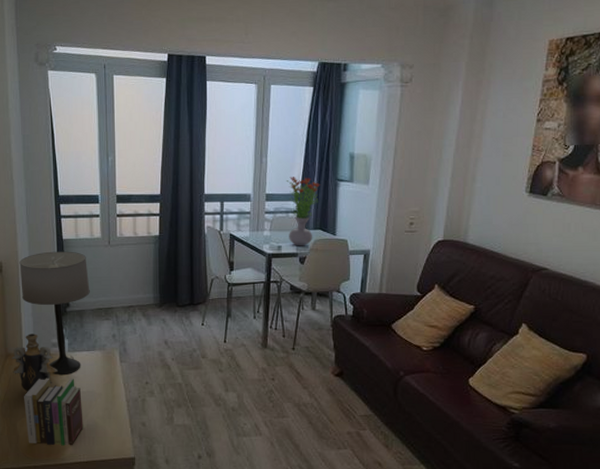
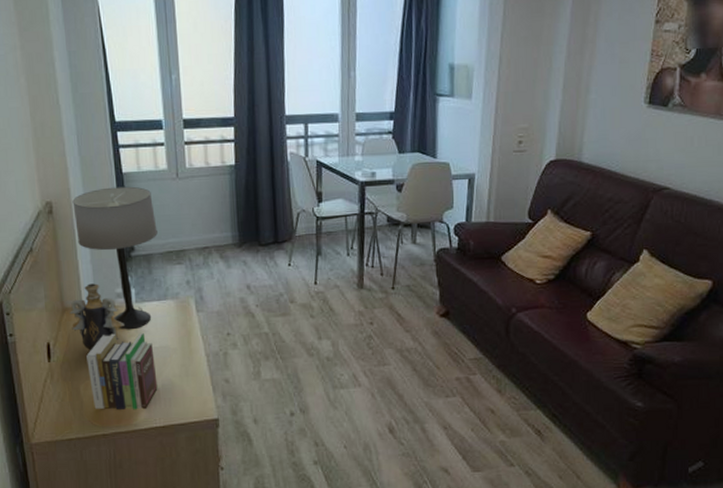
flower arrangement: present [286,177,320,246] -> none [378,92,417,172]

